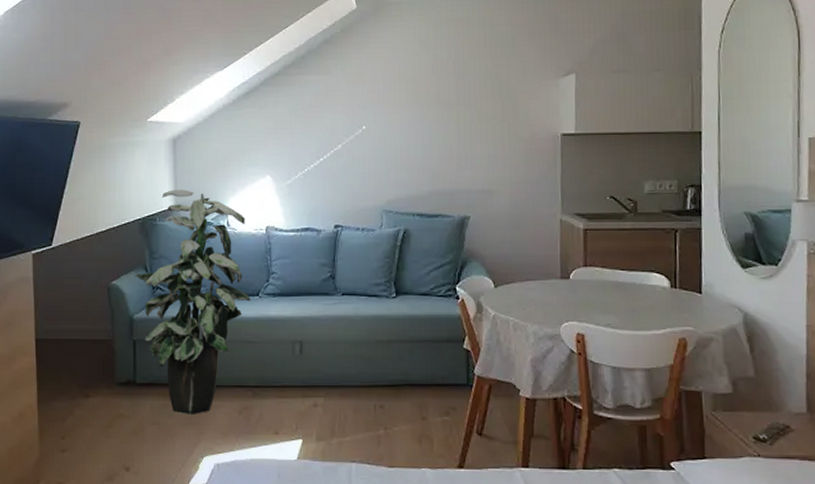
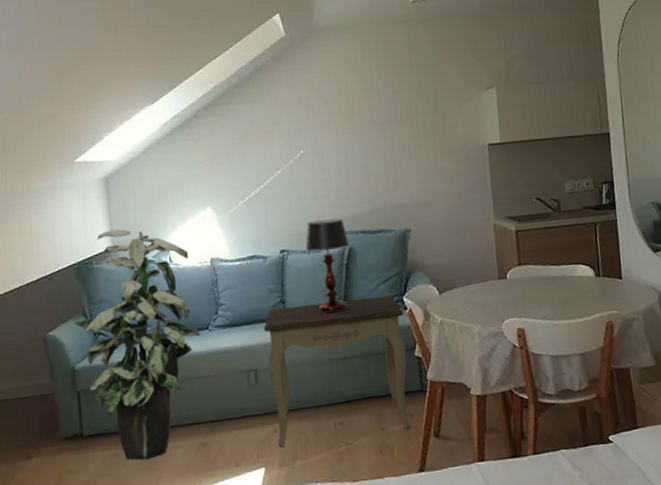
side table: none [312,283,455,422] -> present [263,296,410,447]
table lamp: none [360,199,405,294] -> present [305,218,350,314]

